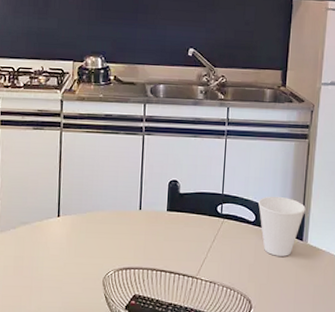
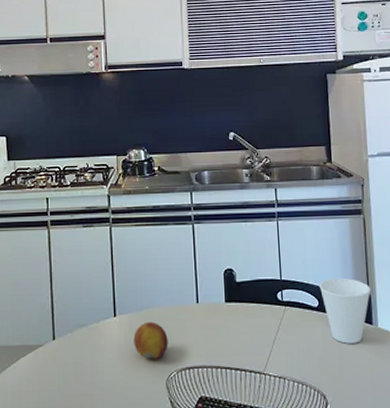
fruit: none [75,224,109,258] -> present [134,321,168,359]

